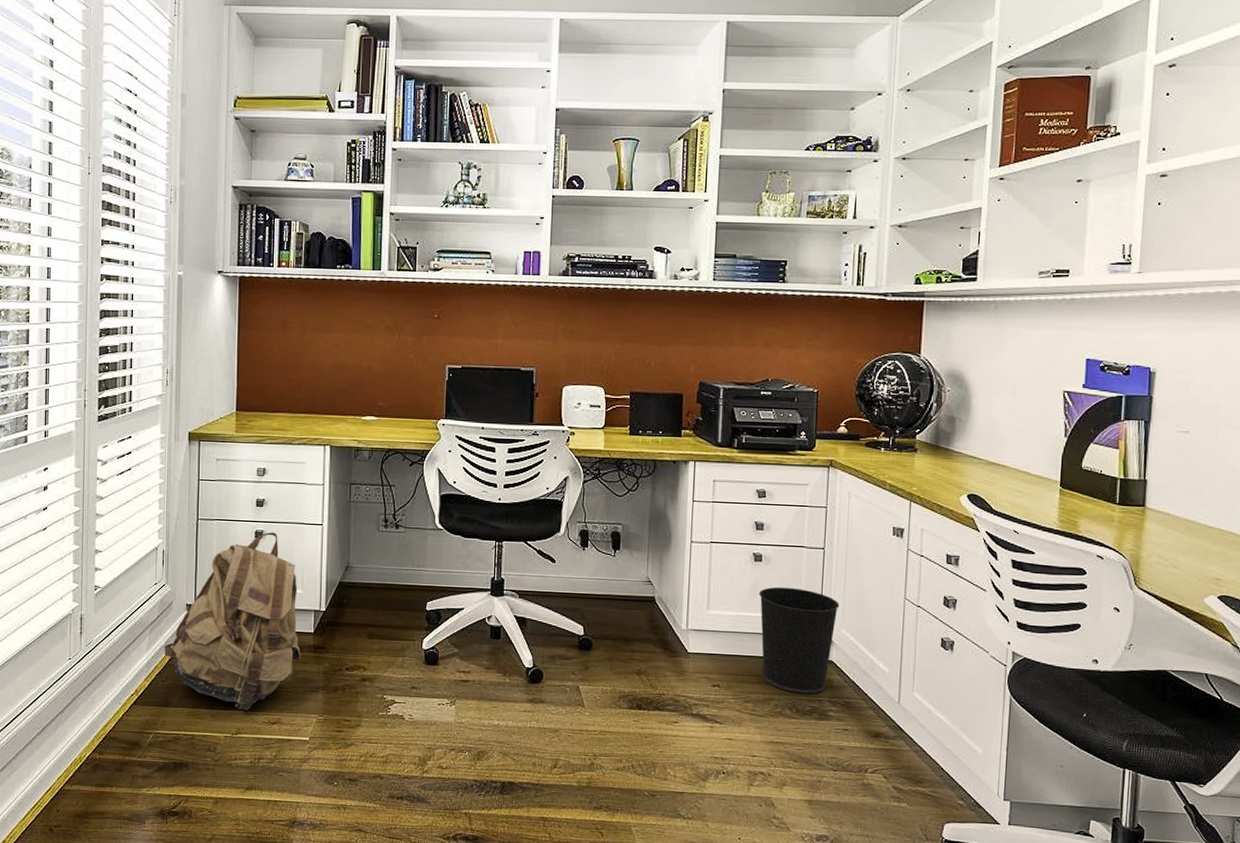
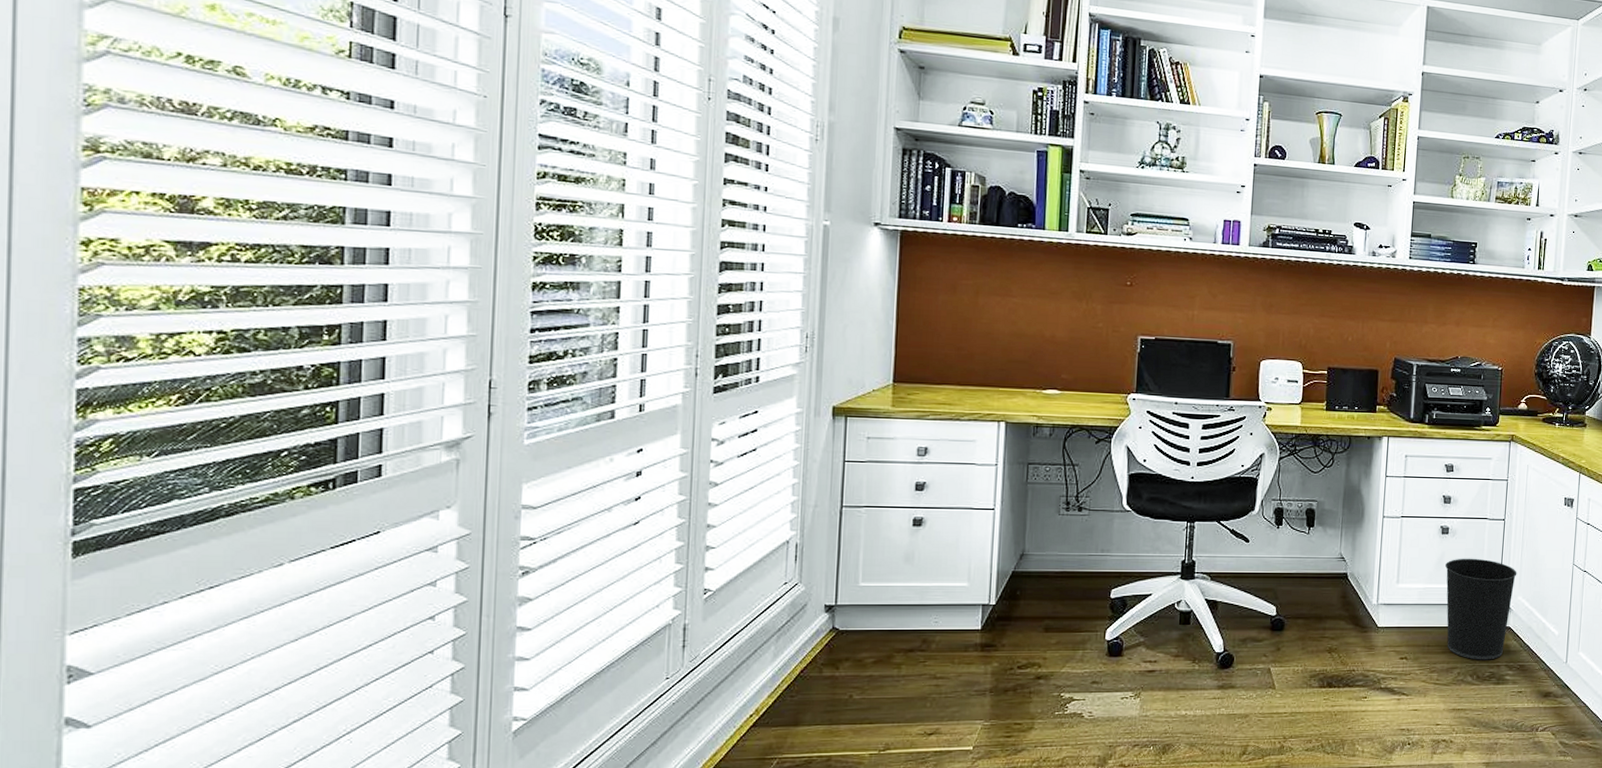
backpack: present [164,532,301,711] -> none [794,519,965,723]

